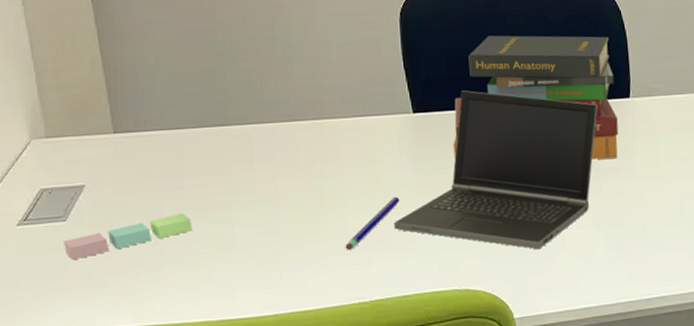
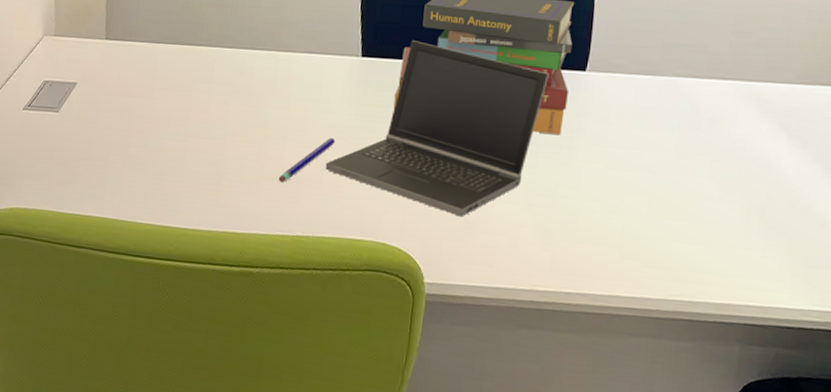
sticky notes: present [64,213,193,261] -> none [53,121,154,148]

